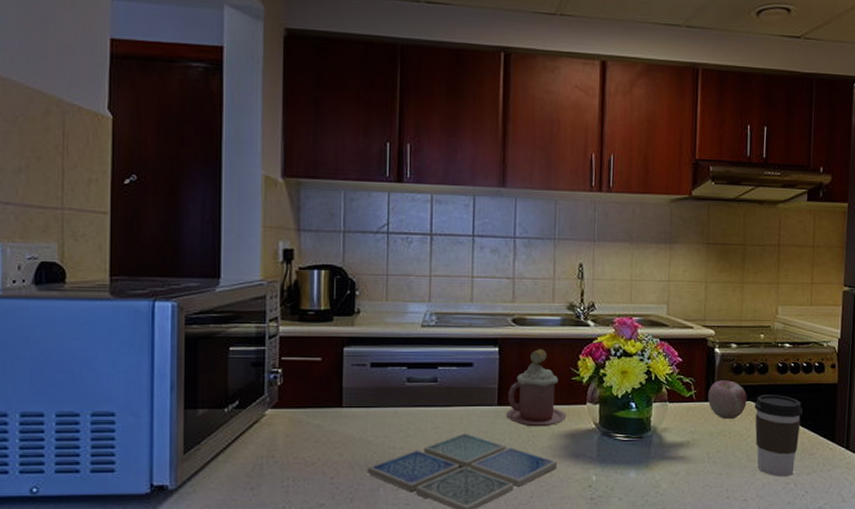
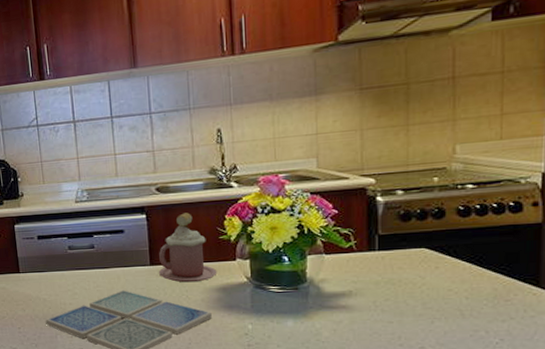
apple: present [707,380,747,420] -> none [370,228,419,268]
coffee cup: present [754,395,803,476] -> none [429,240,494,324]

